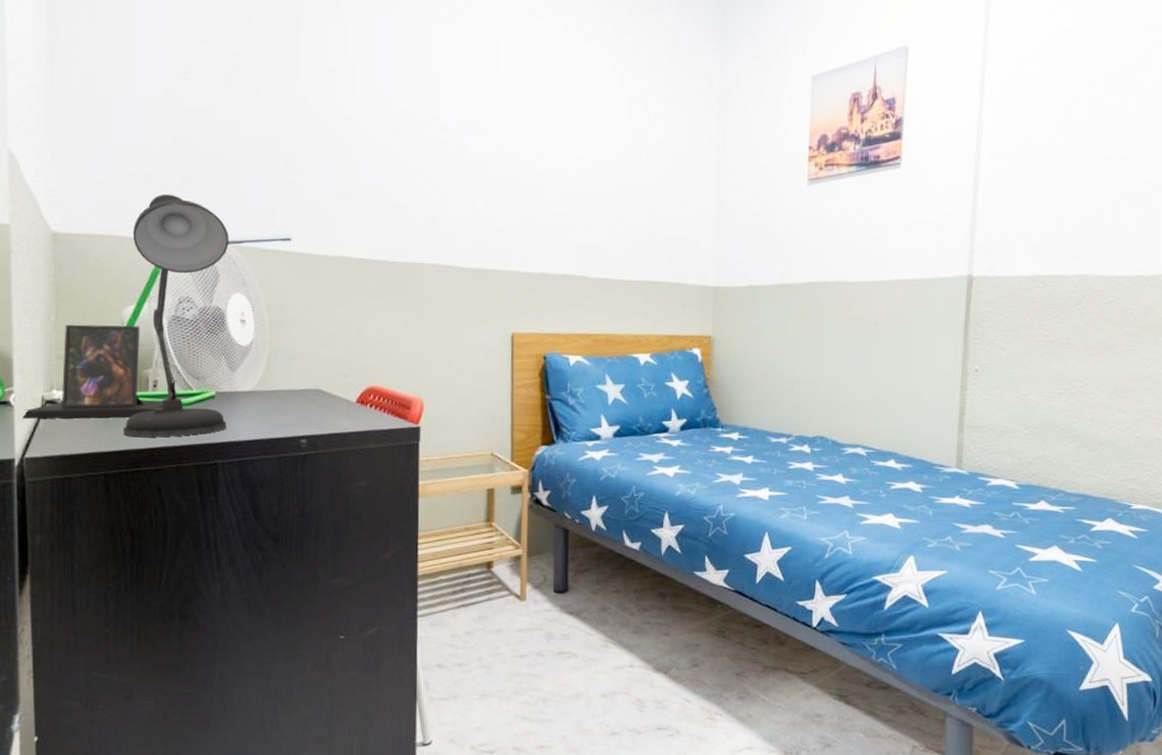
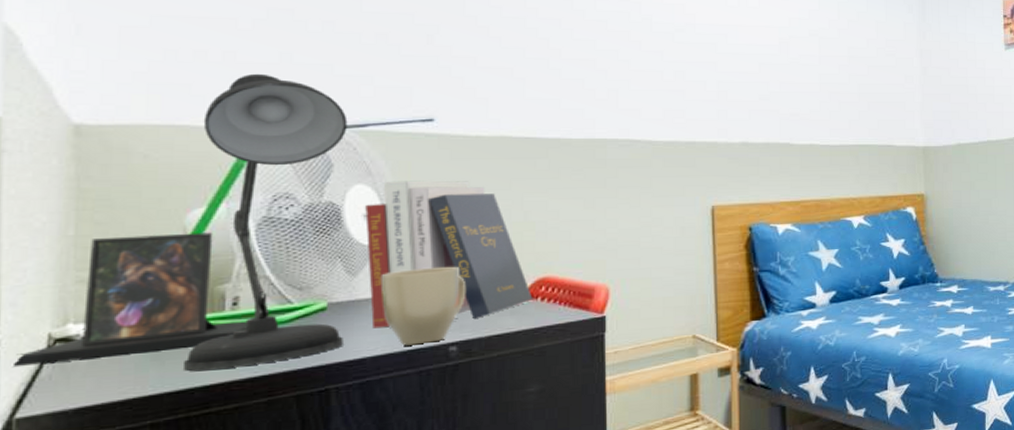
books: none [242,291,364,418] -> present [365,180,533,329]
mug: none [252,369,314,435] -> present [380,266,467,346]

